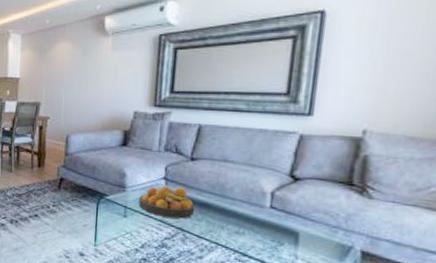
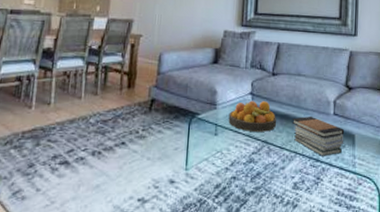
book stack: none [213,206,285,252] -> present [292,116,345,156]

